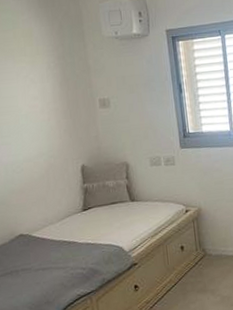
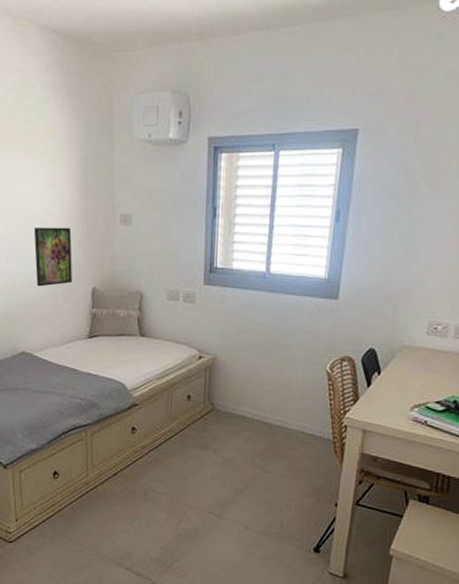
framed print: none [20,116,63,172] -> present [33,226,73,287]

